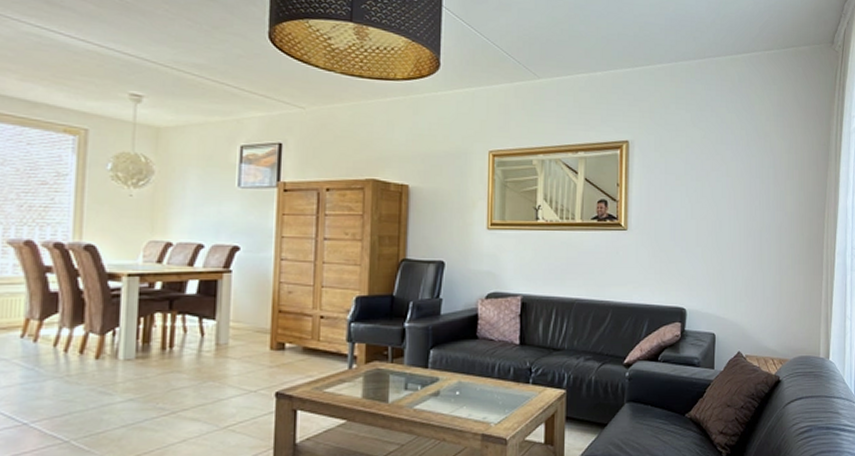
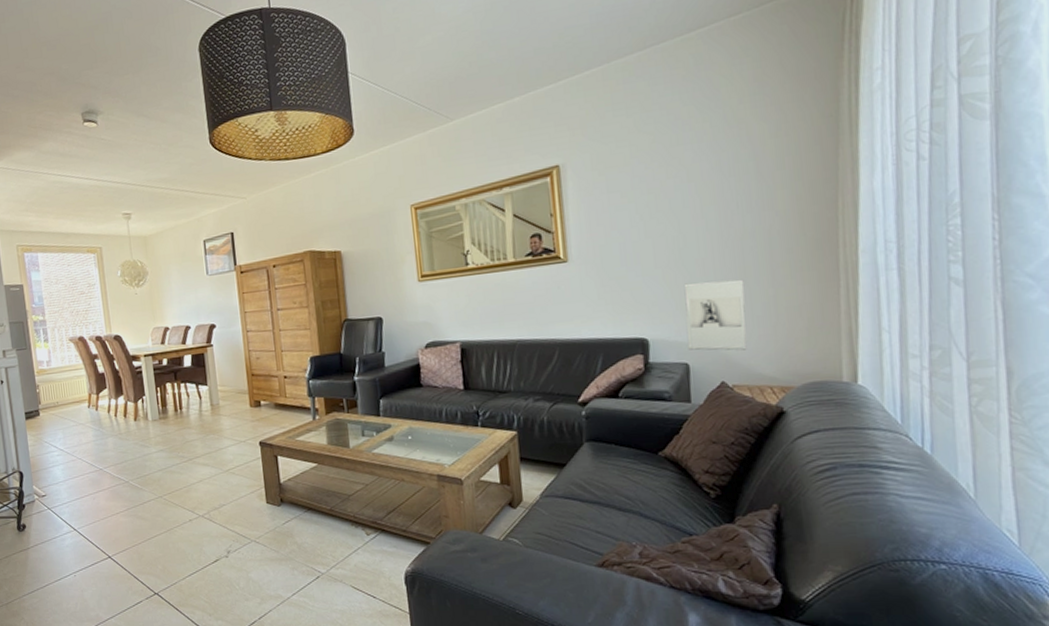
wall sculpture: none [715,263,760,326] -> present [684,279,747,351]

